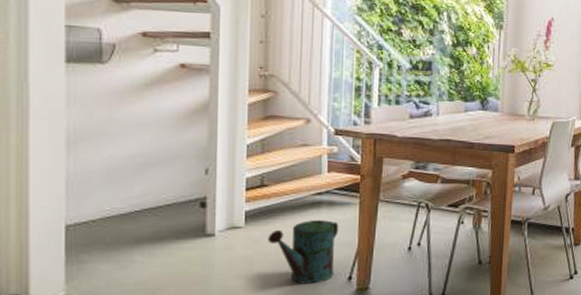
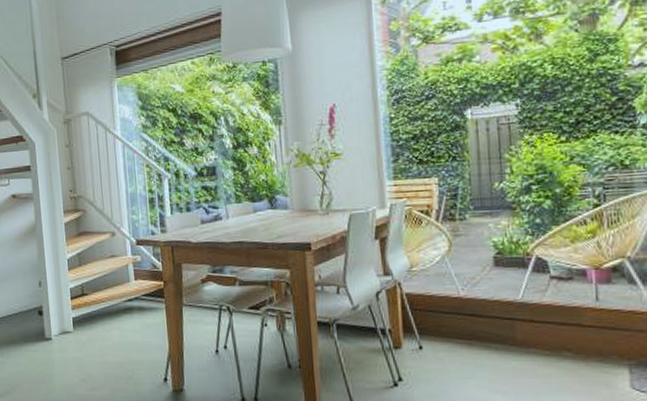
watering can: present [268,220,339,284] -> none [93,325,151,384]

